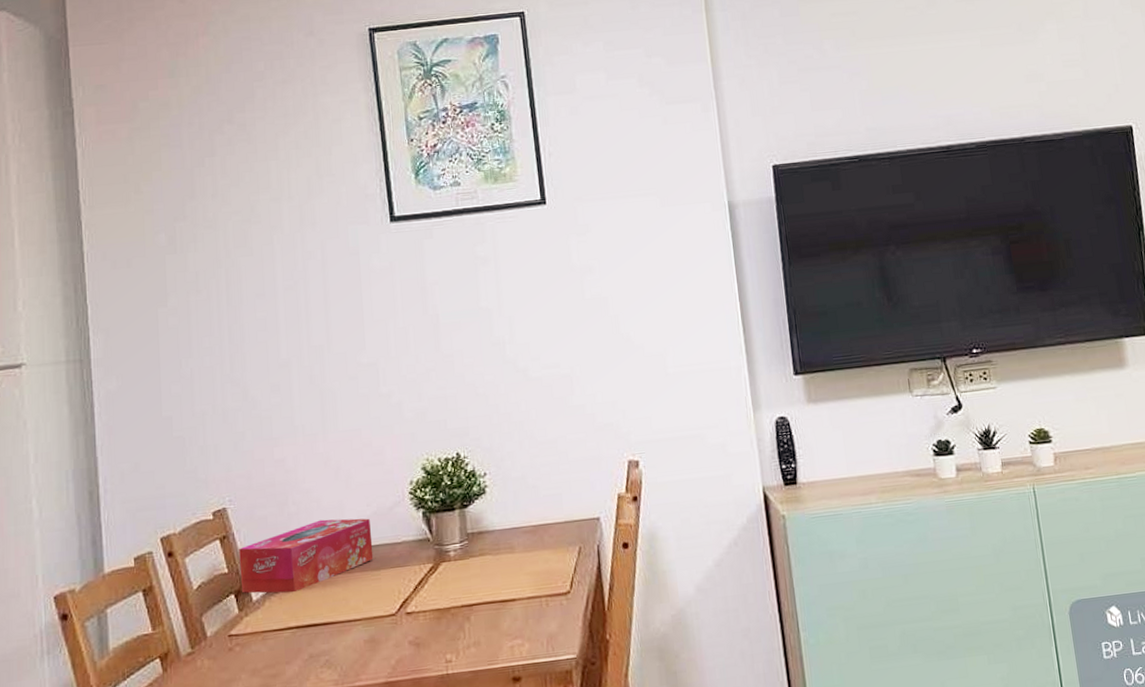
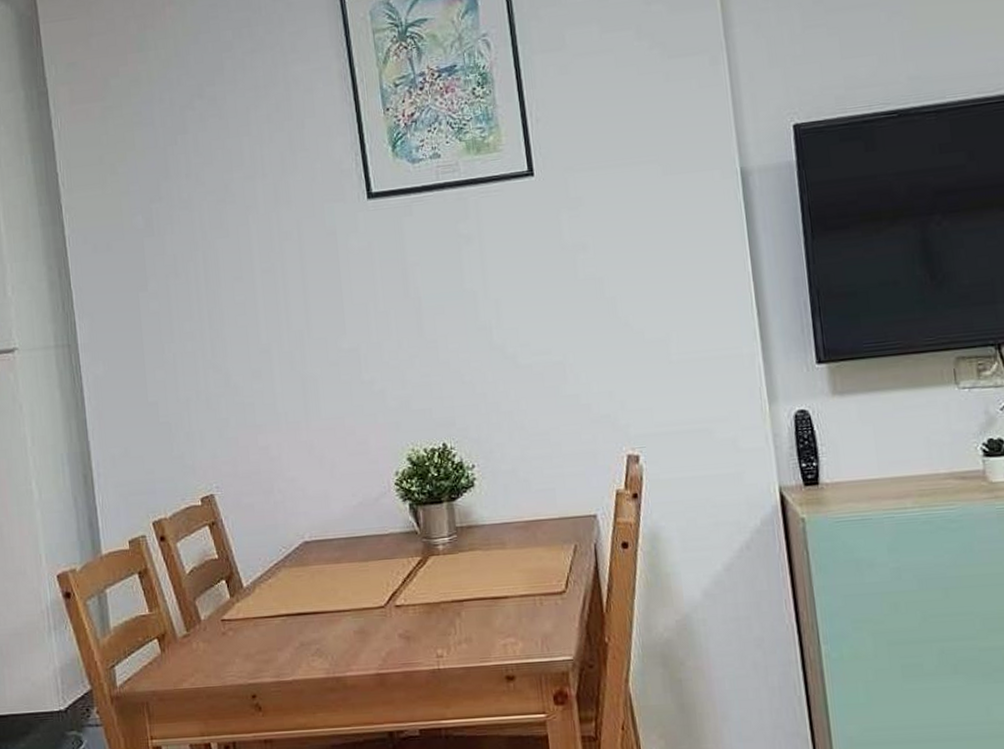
tissue box: present [239,518,374,594] -> none [228,508,361,581]

